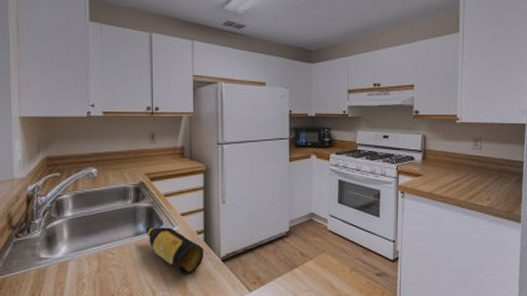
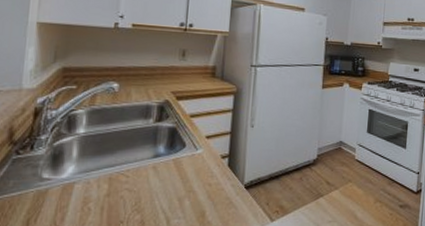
bottle: present [145,226,204,275] -> none [165,148,228,202]

